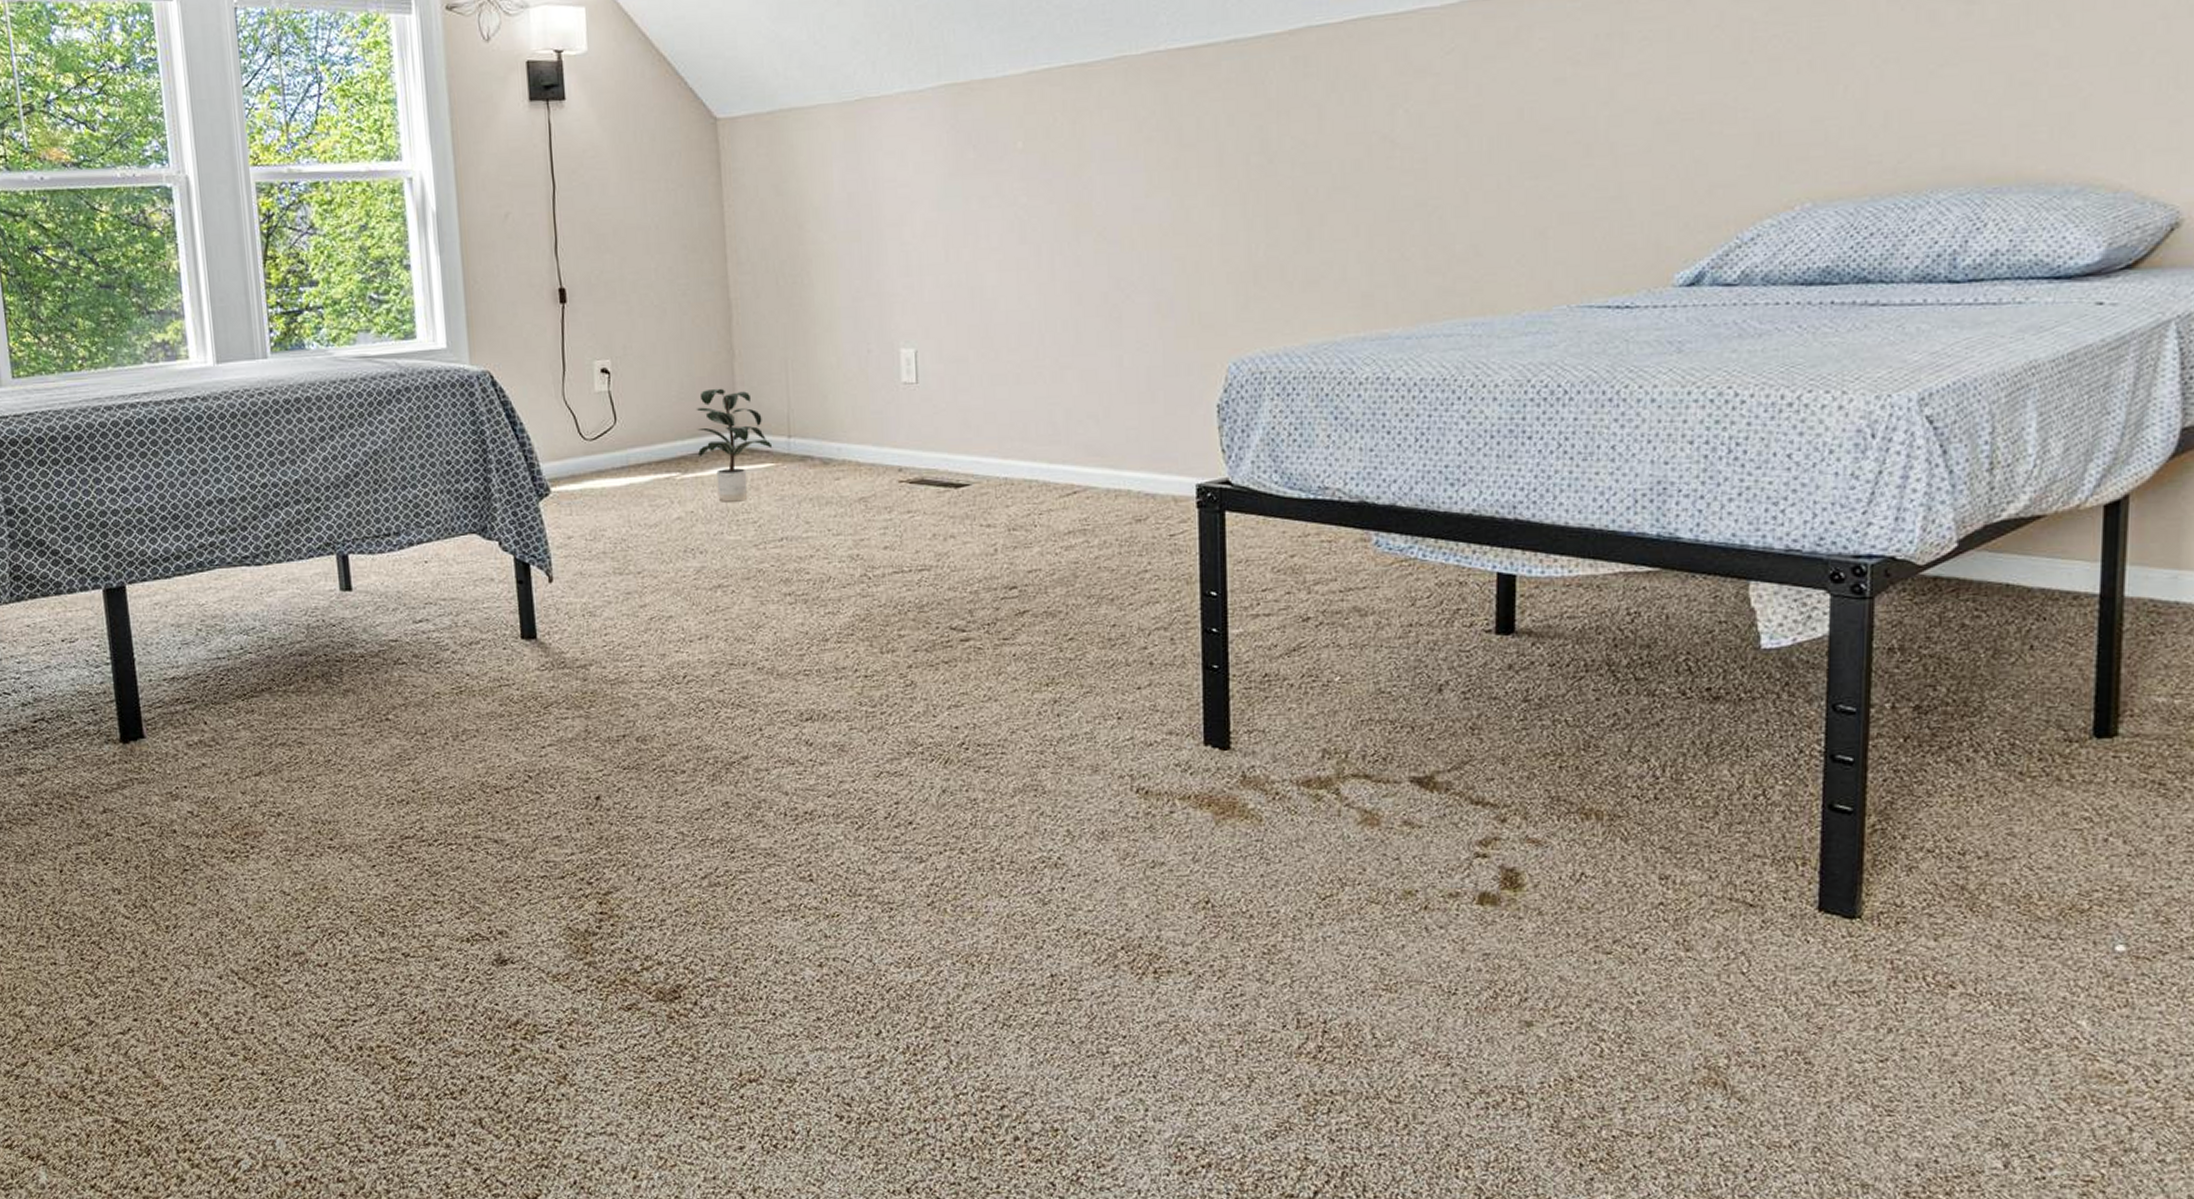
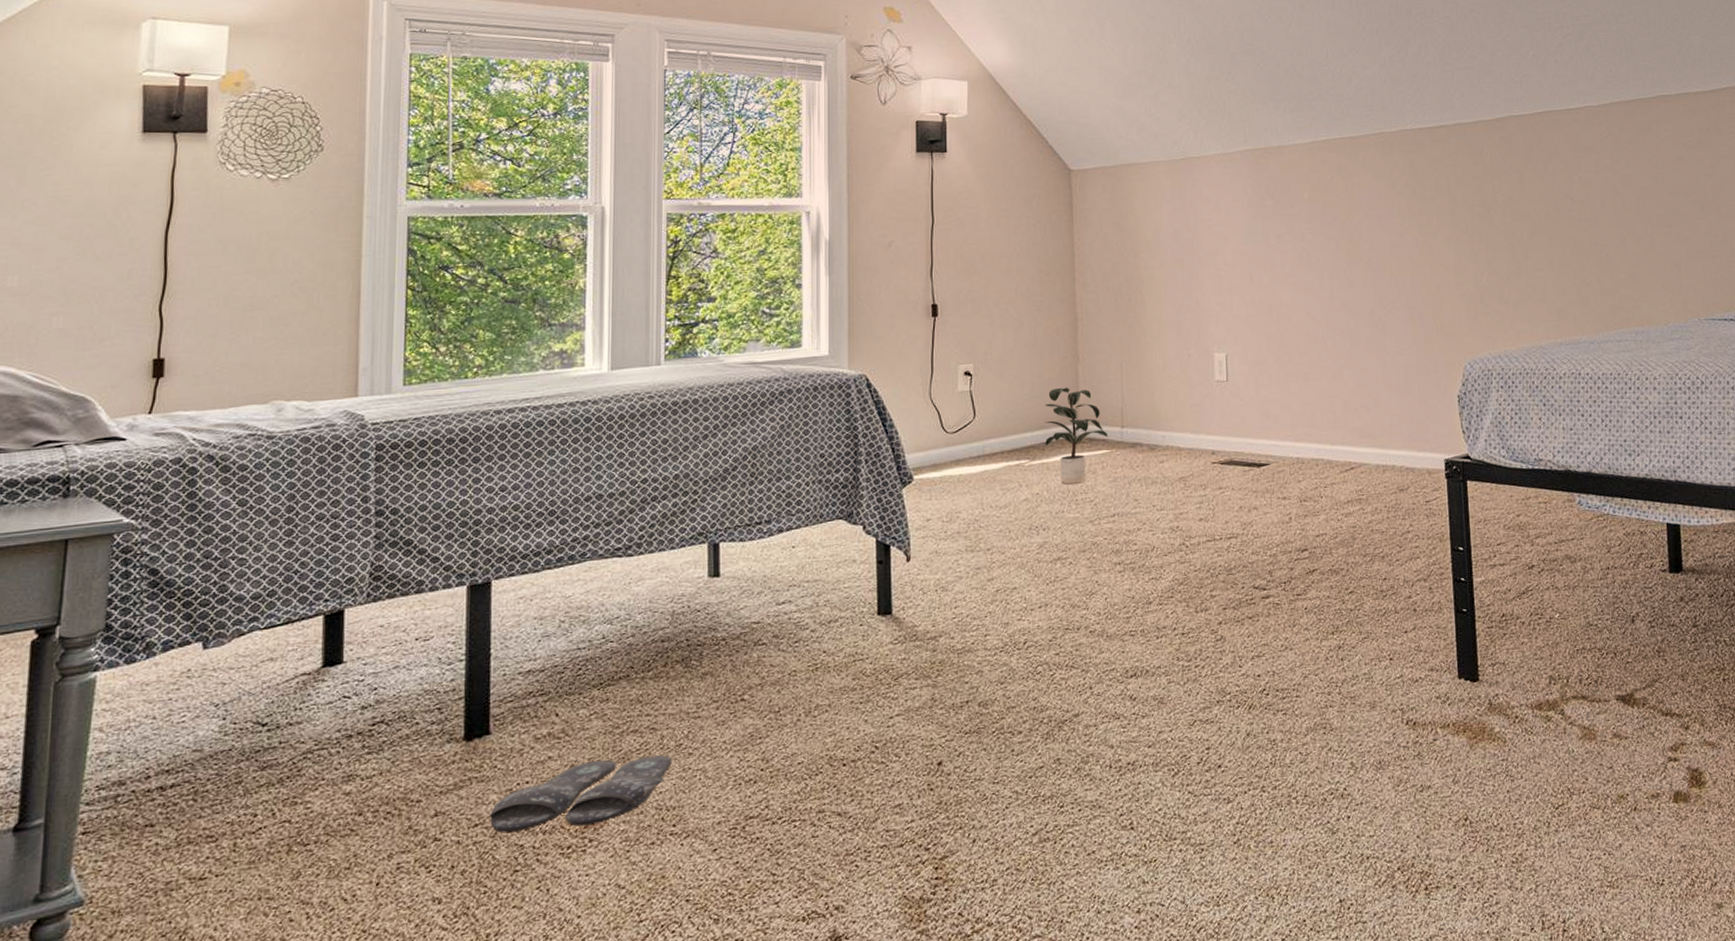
slippers: none [154,770,323,833] -> present [490,755,672,833]

